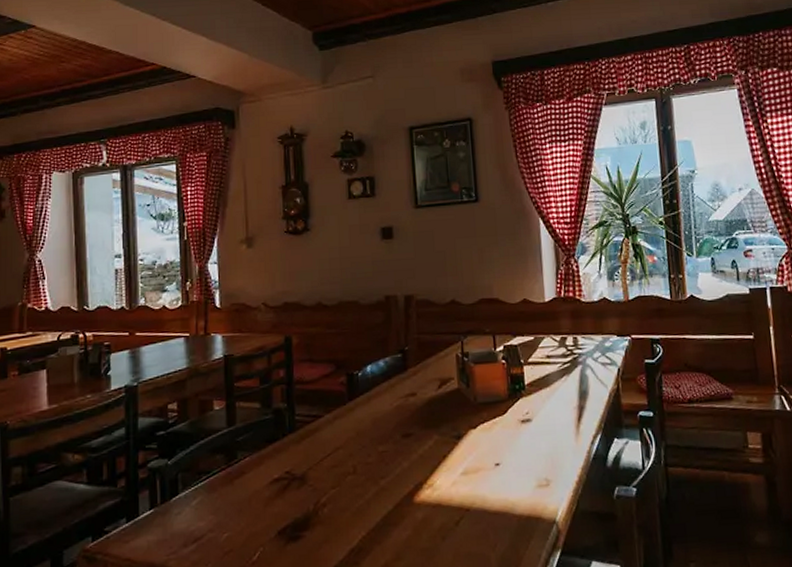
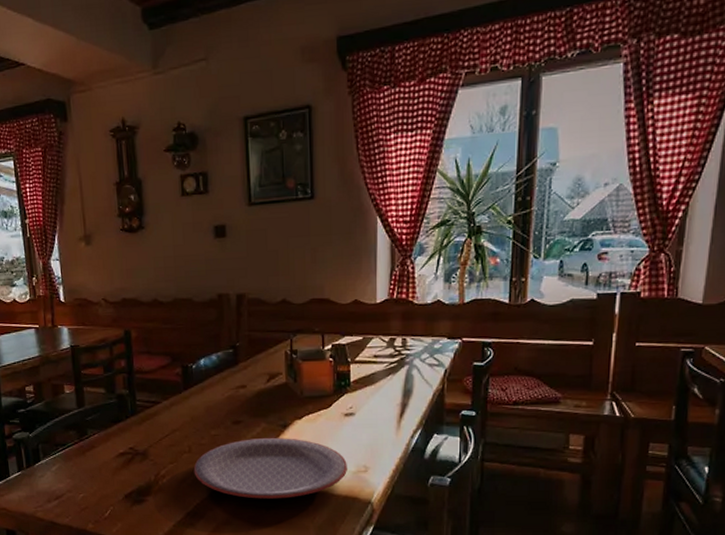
plate: none [358,450,529,526] -> present [193,437,348,499]

